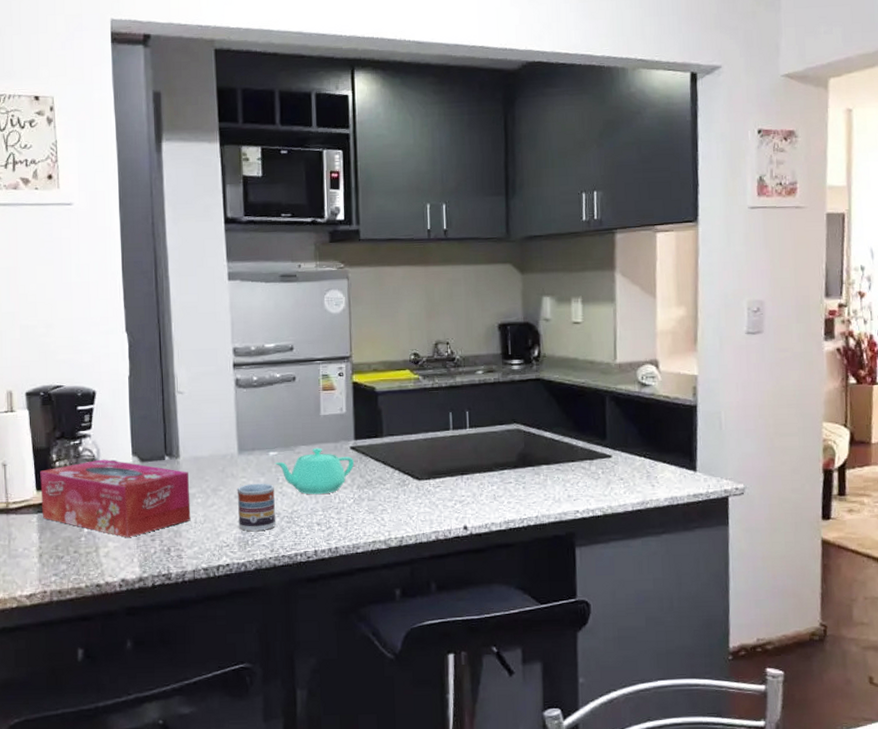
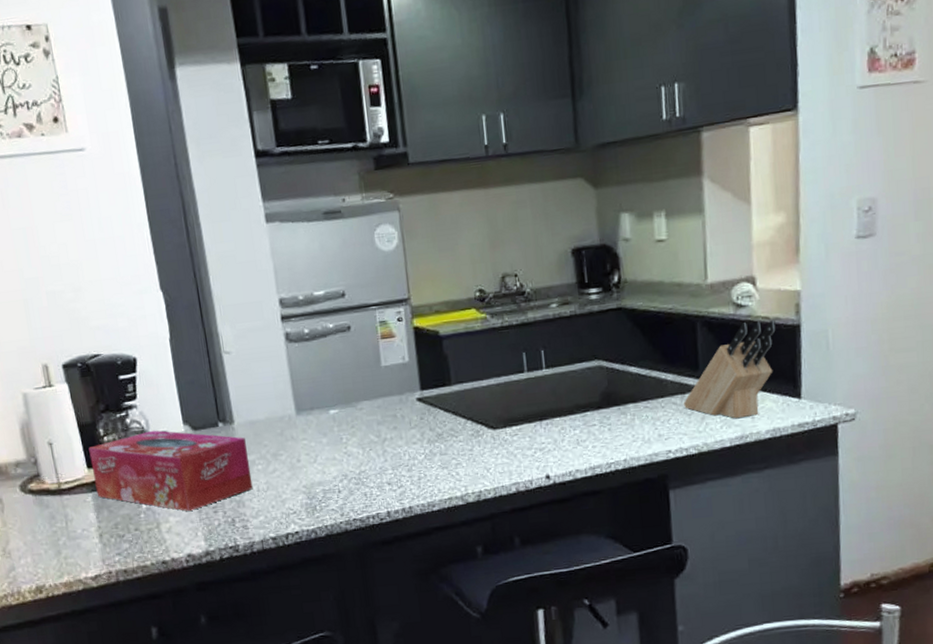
cup: present [237,483,275,532] -> none [298,444,343,497]
teapot: present [274,447,355,495] -> none [336,401,423,453]
knife block: none [591,399,675,486] -> present [683,320,776,419]

